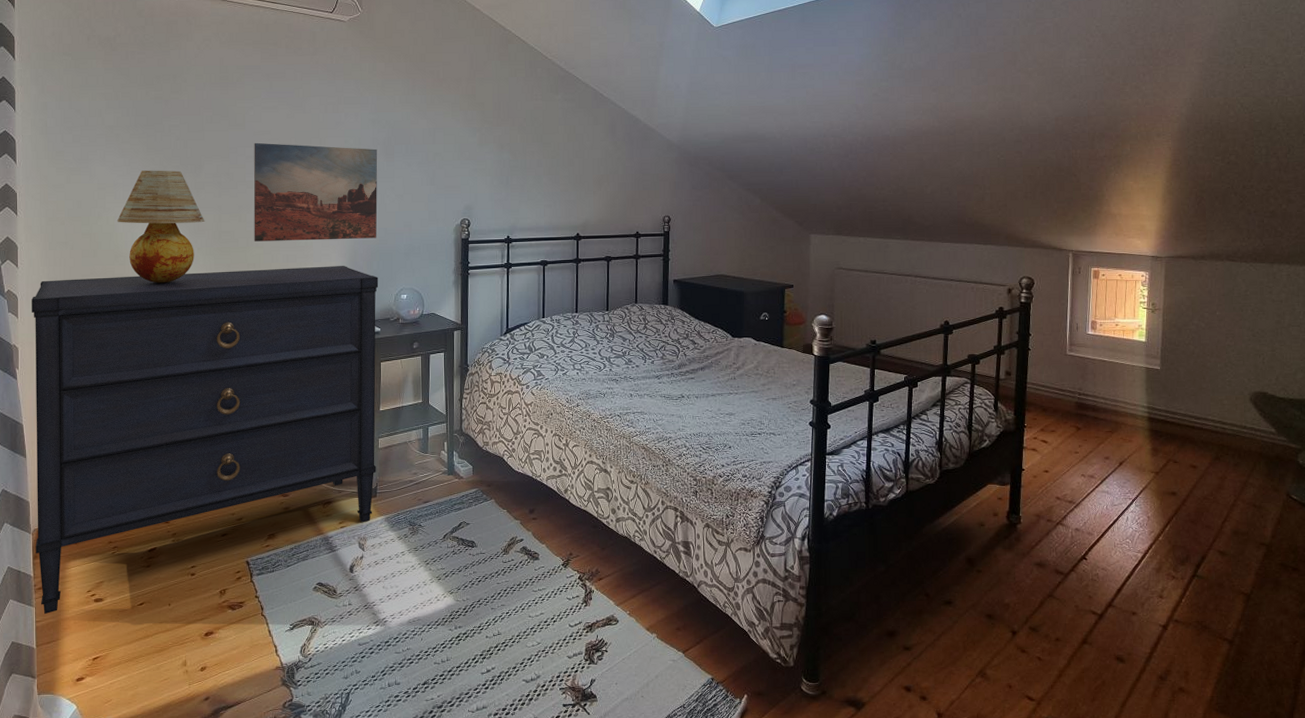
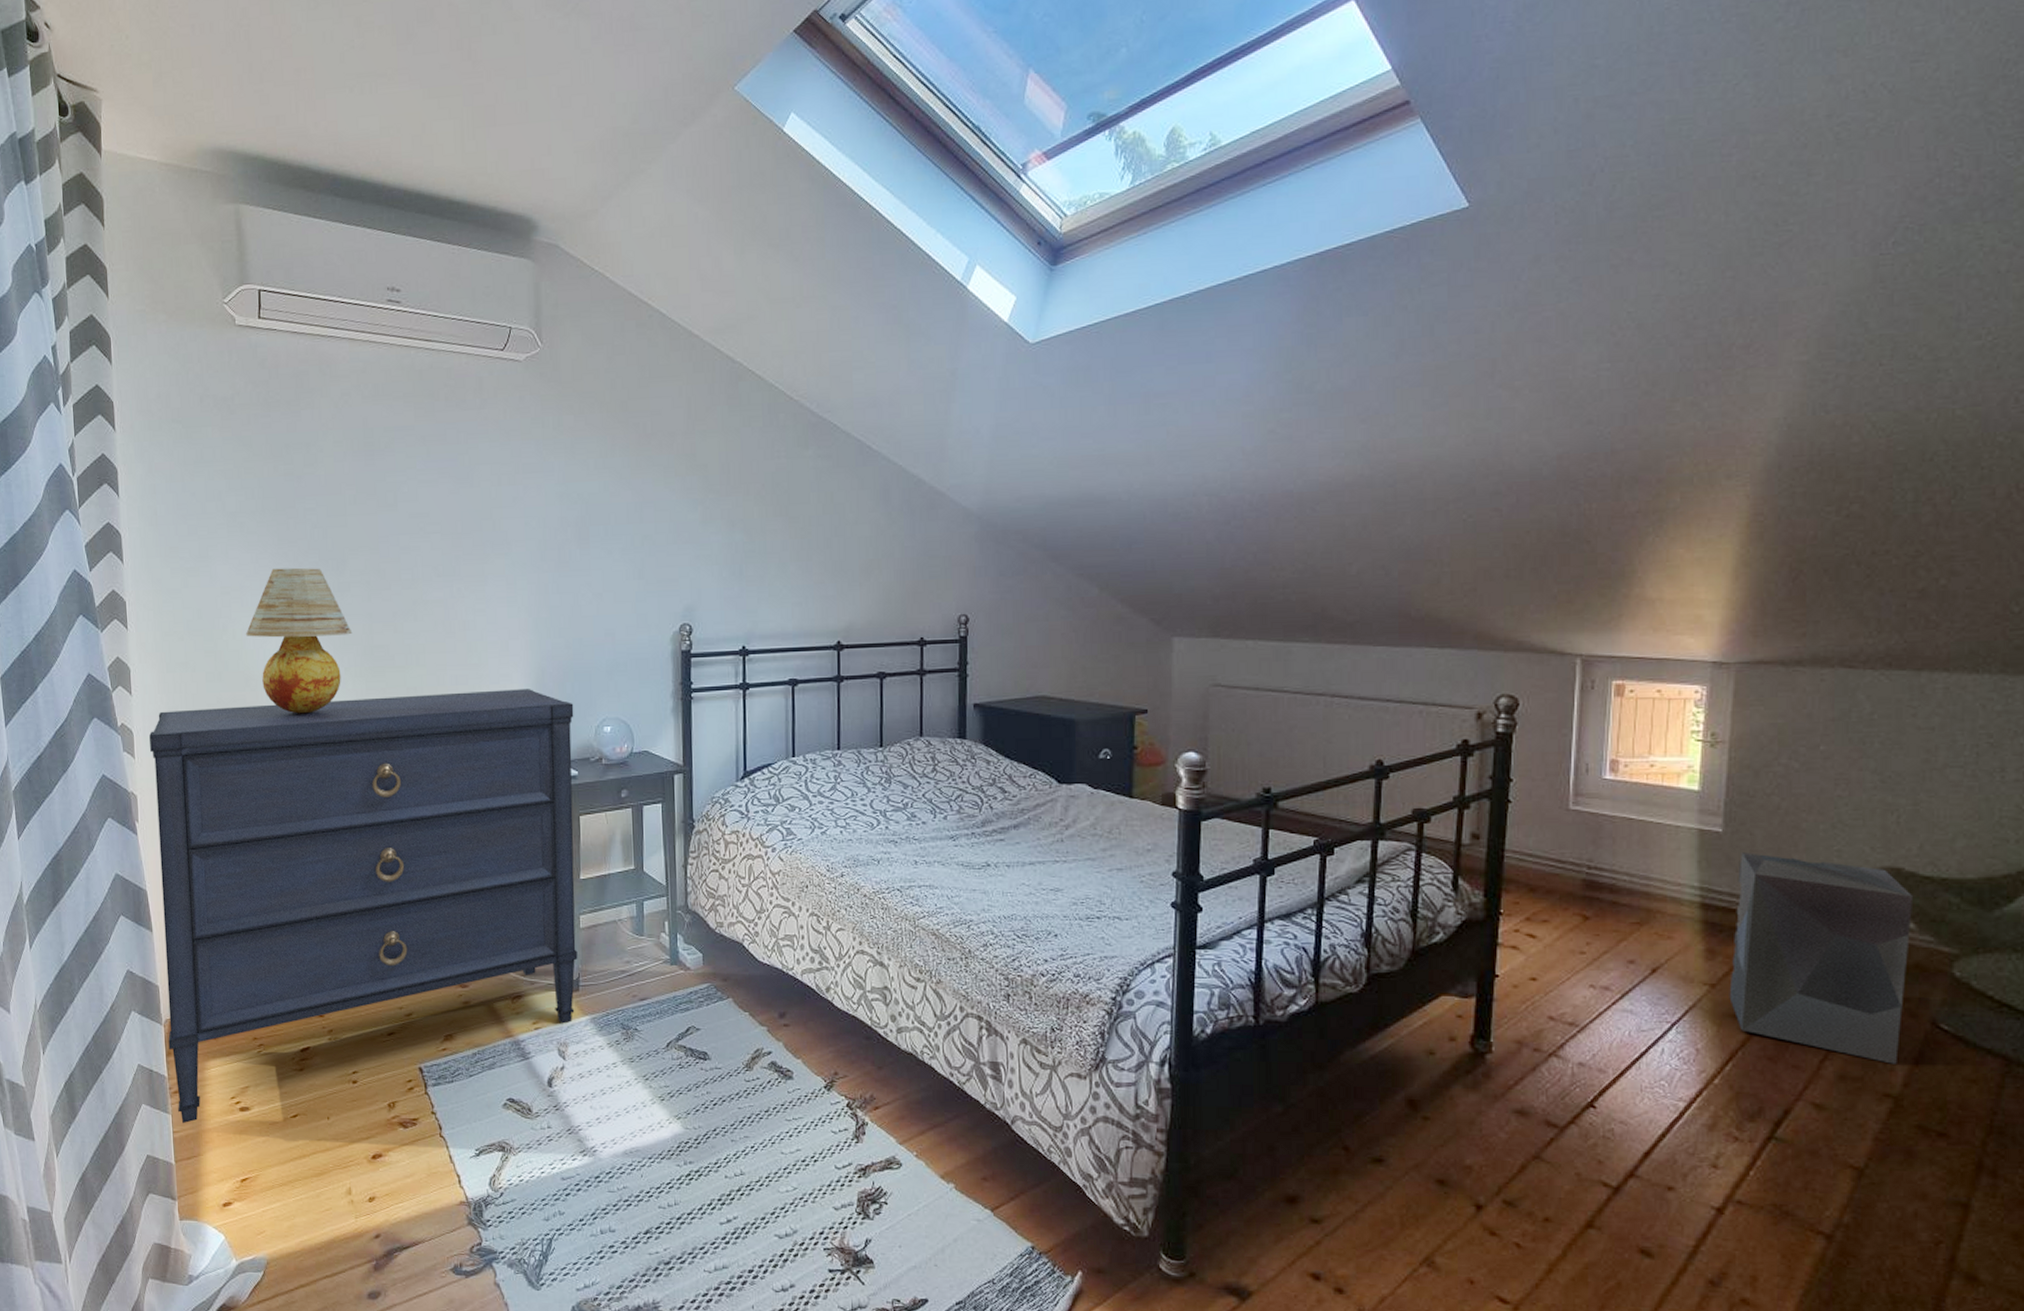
wall art: present [253,142,378,242] -> none [409,528,570,658]
storage bin: none [1167,383,1274,523] -> present [1729,852,1914,1064]

